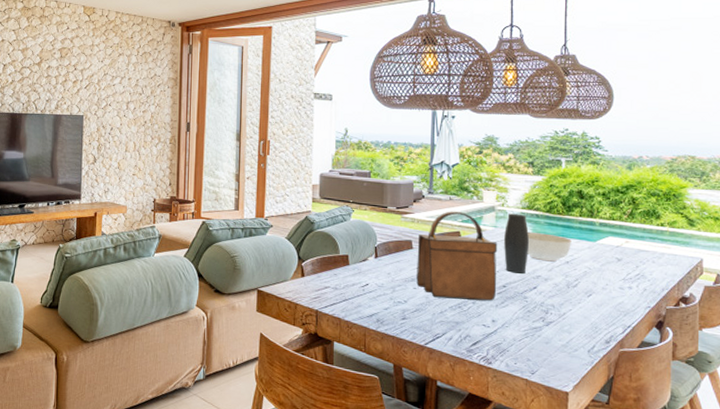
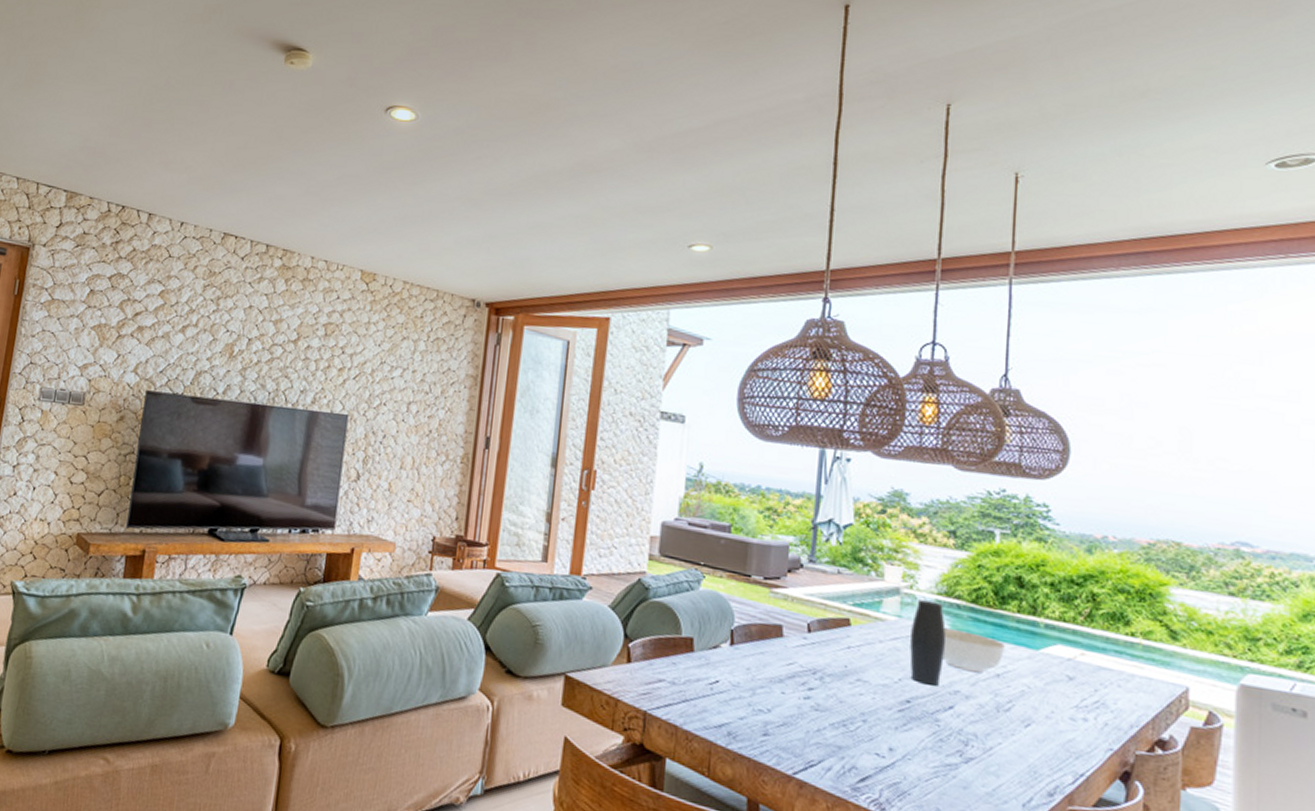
handbag: present [416,211,498,301] -> none [786,588,902,721]

